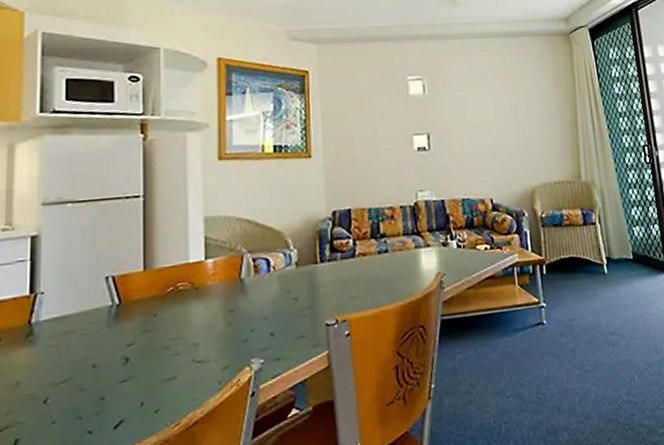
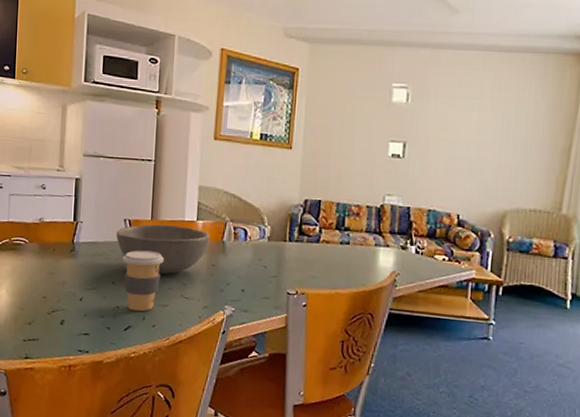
bowl: none [95,269,224,339] -> present [116,224,210,275]
coffee cup: none [106,310,165,398] -> present [122,250,164,312]

